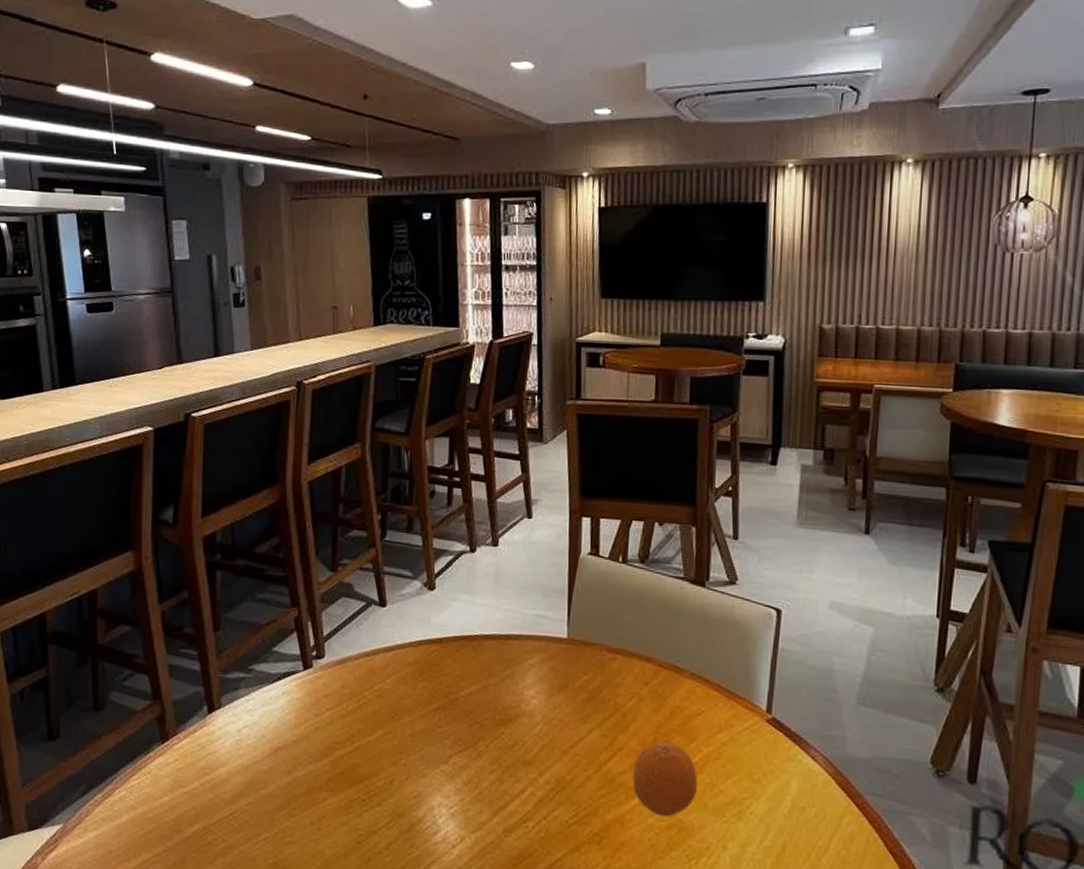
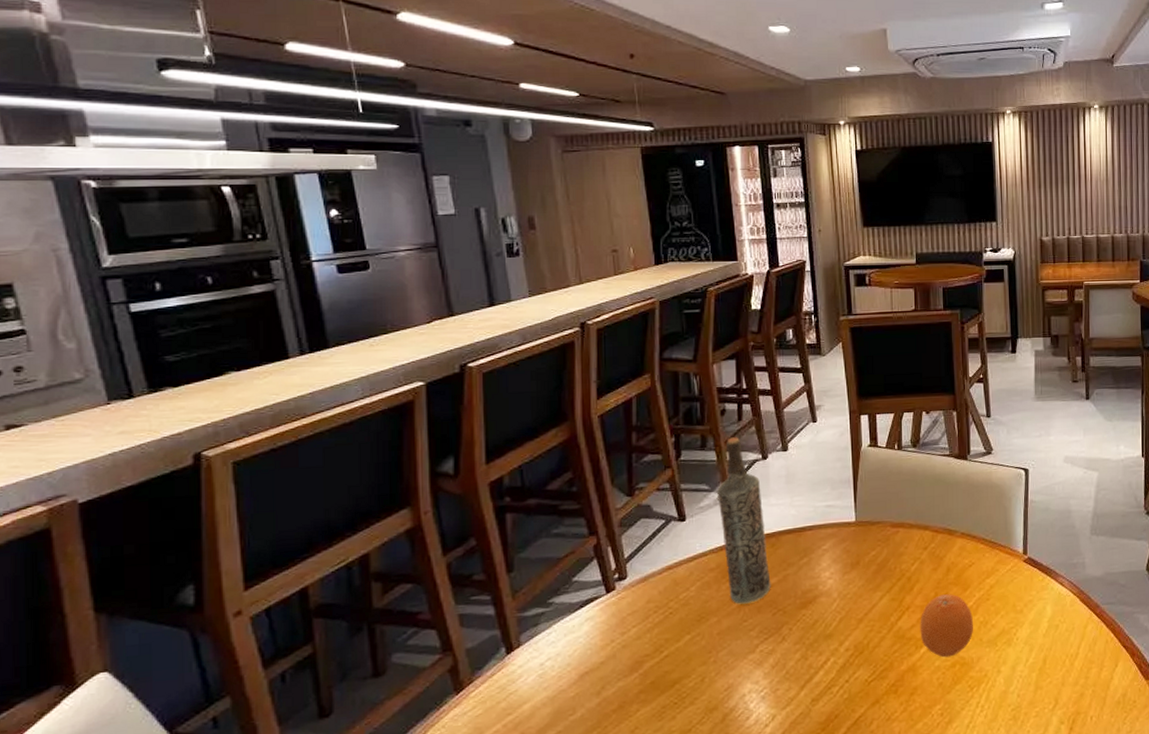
bottle: none [420,523,470,709] -> present [717,437,771,604]

